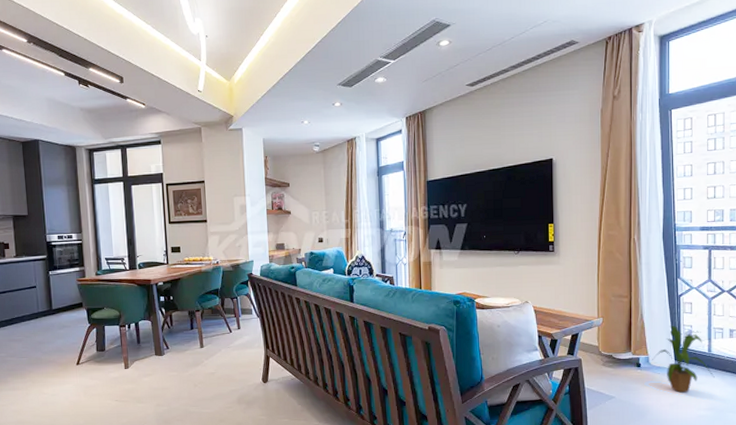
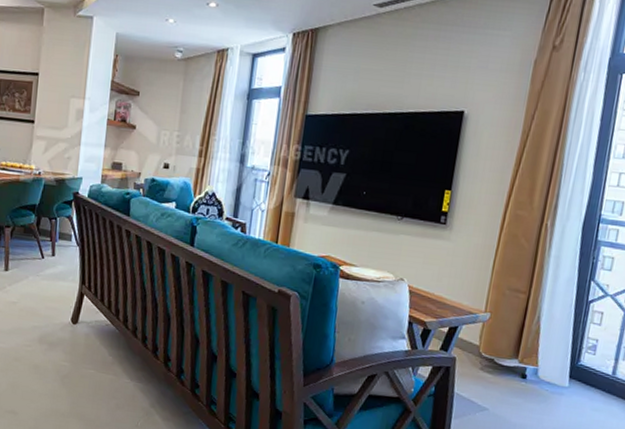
house plant: present [652,325,715,393] -> none [541,335,614,419]

